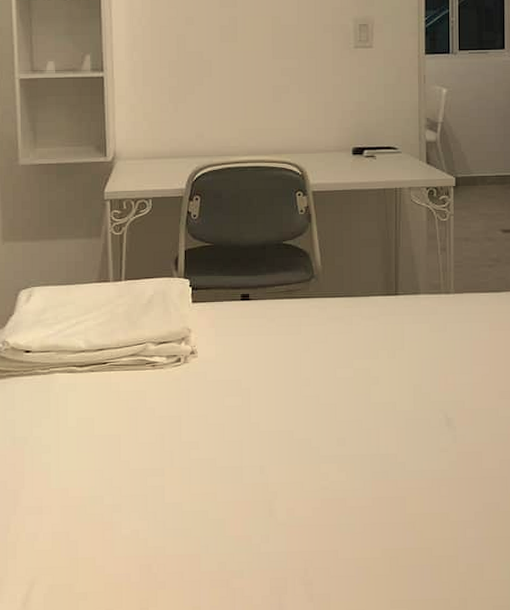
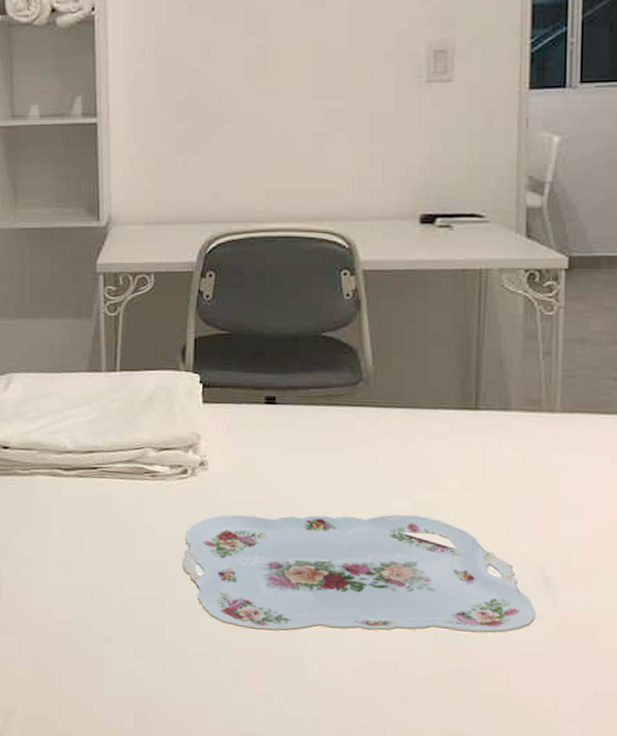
serving tray: none [177,380,442,486] -> present [181,514,536,634]

